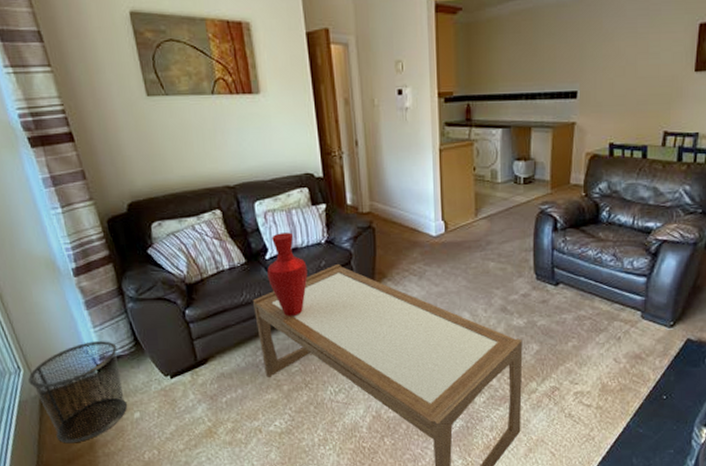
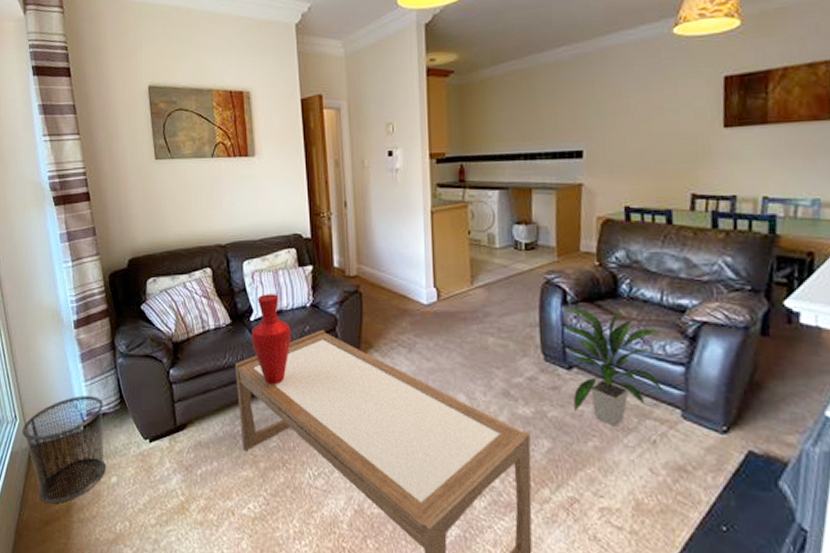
indoor plant: none [552,231,633,329] -> present [561,307,665,427]

